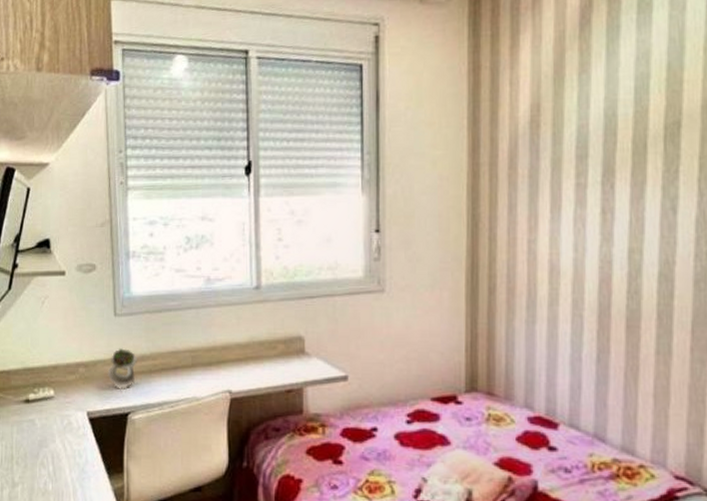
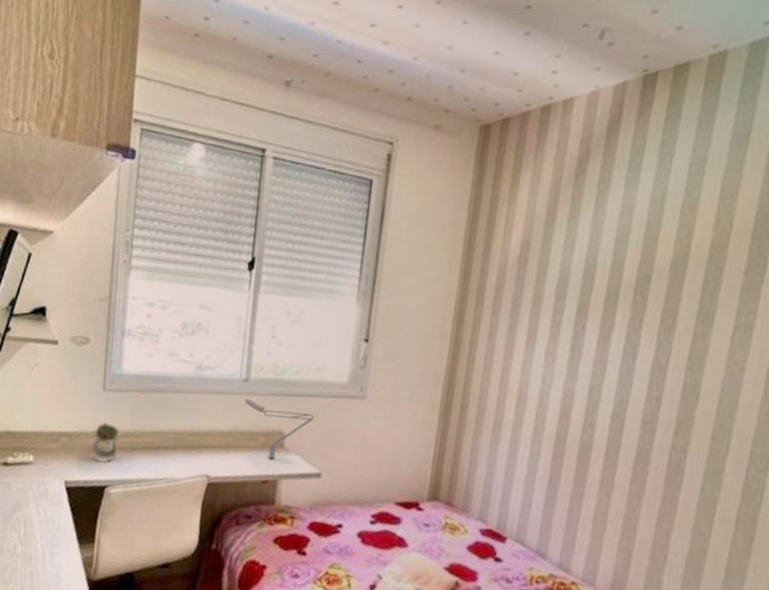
desk lamp: none [258,306,333,367] -> present [244,398,314,459]

